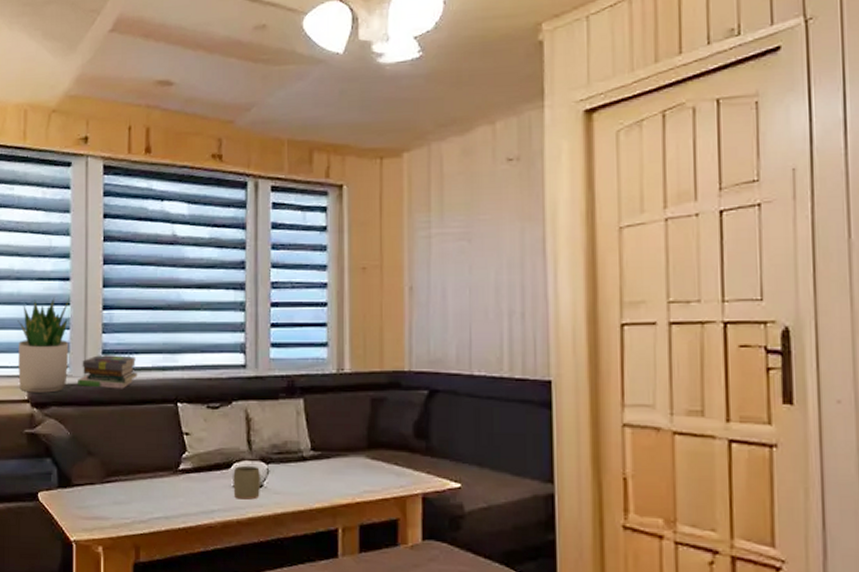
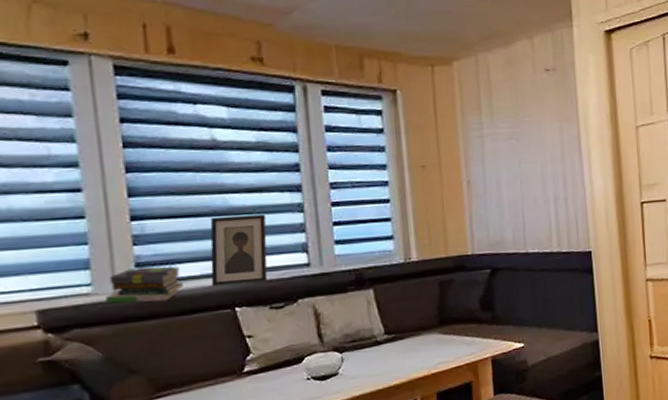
planter: present [18,296,69,393] -> none [11,210,92,318]
picture frame: none [160,310,212,380] -> present [210,213,268,287]
mug: present [233,465,261,500] -> none [305,357,336,390]

